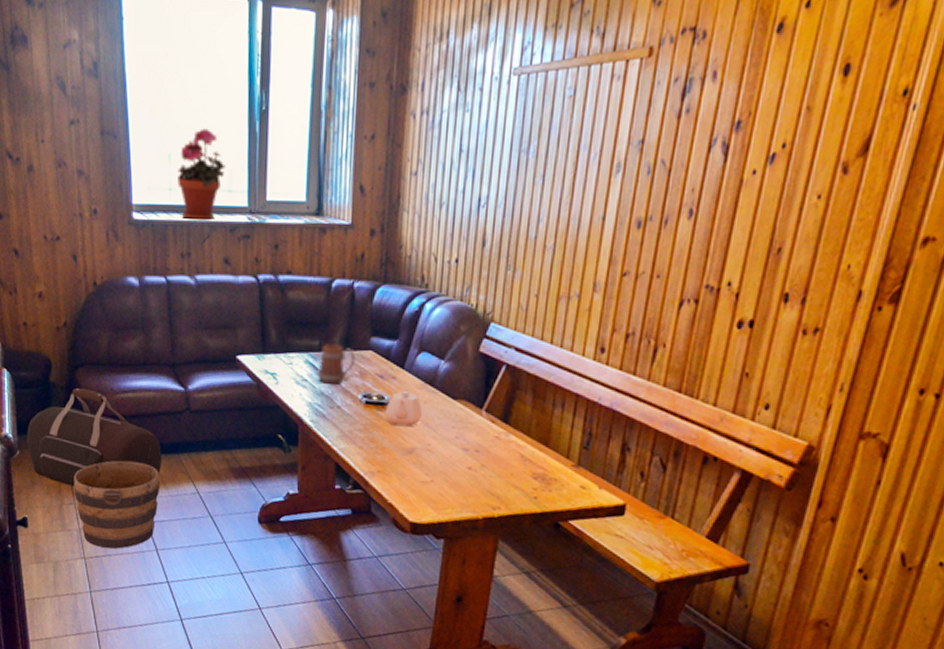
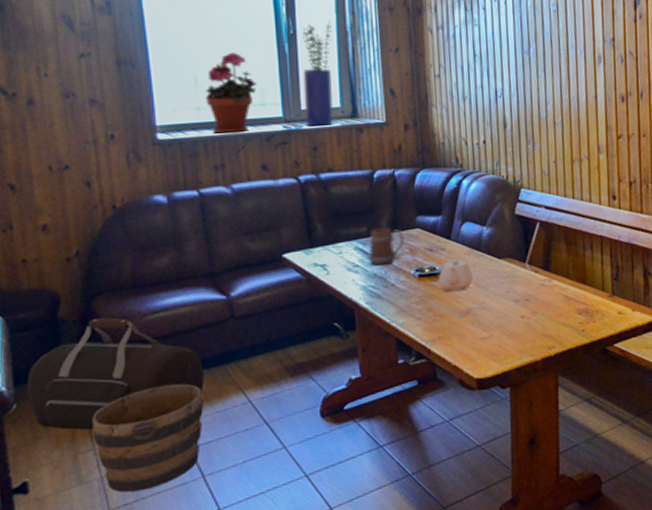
vase: none [269,96,305,223] -> present [302,21,334,127]

